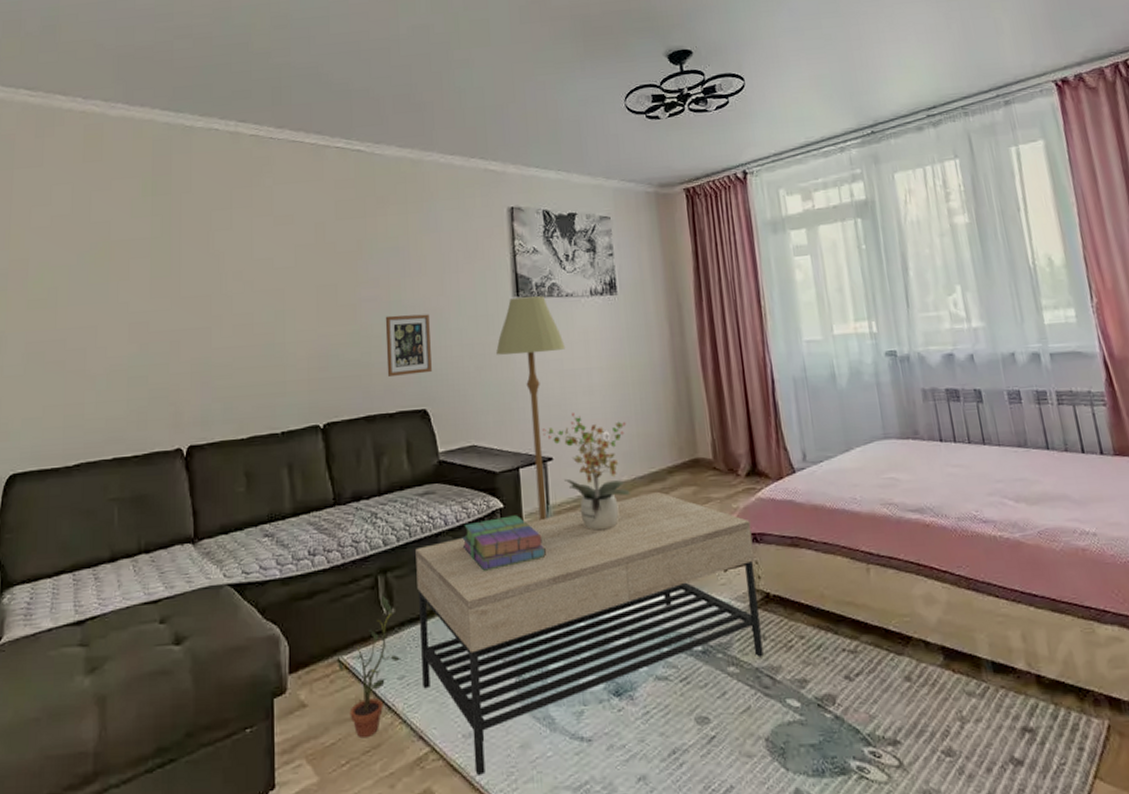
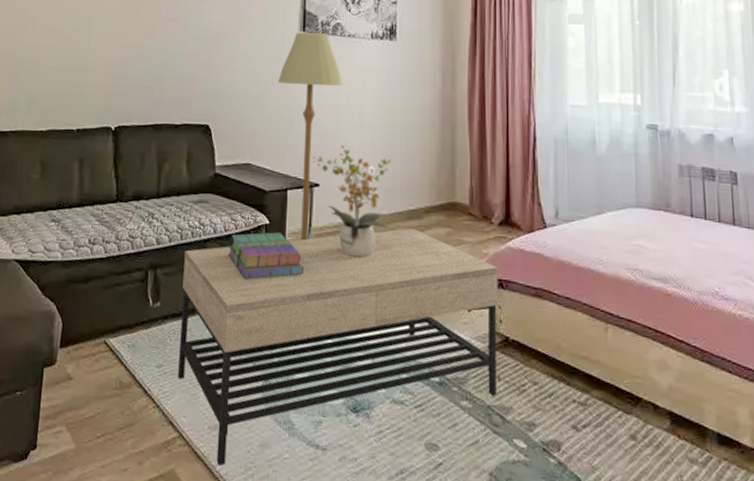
potted plant: present [338,595,402,739] -> none [104,289,161,416]
picture frame: present [385,314,432,376] -> none [177,35,221,92]

